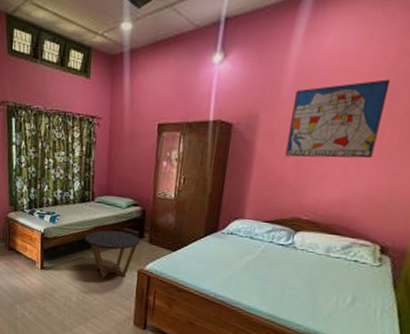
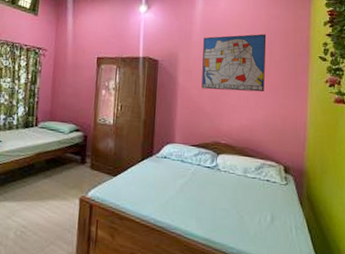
side table: present [85,230,140,279] -> none [26,156,82,209]

